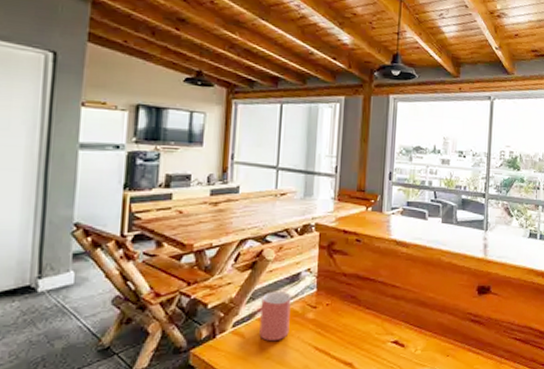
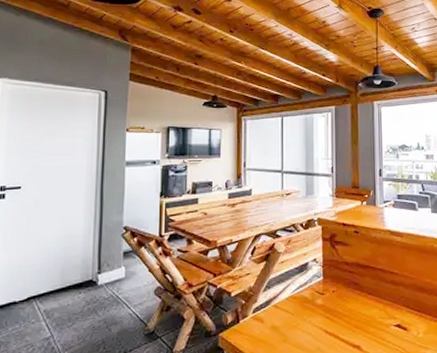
mug: present [259,290,291,342] -> none [276,279,302,326]

